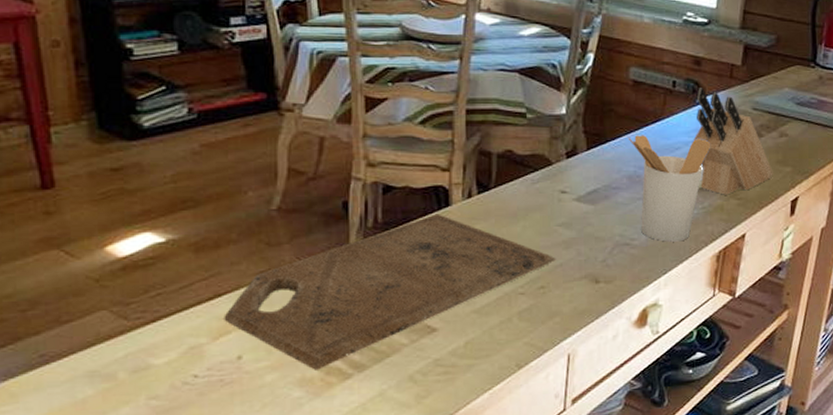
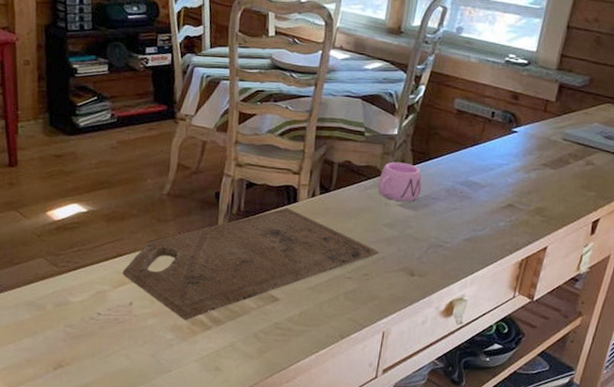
mug: none [547,147,599,195] -> present [377,162,422,202]
utensil holder: present [628,135,710,242] -> none [448,155,521,248]
knife block: present [692,88,773,195] -> none [505,119,577,212]

